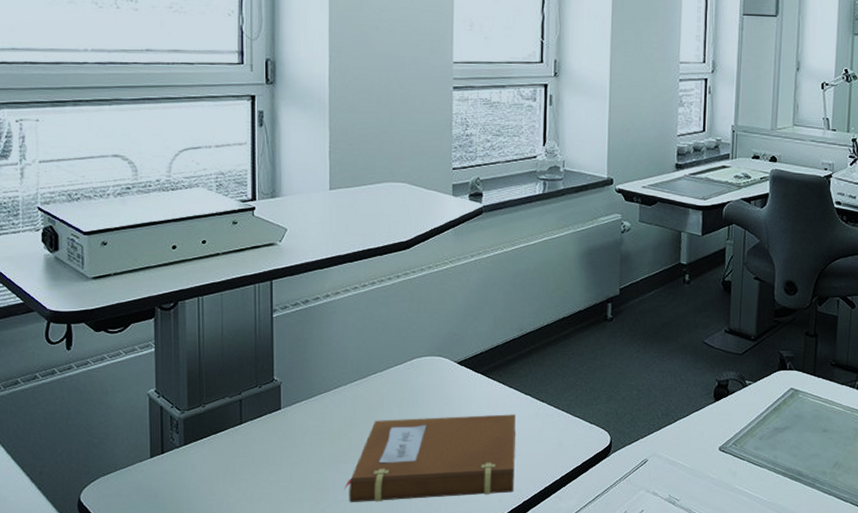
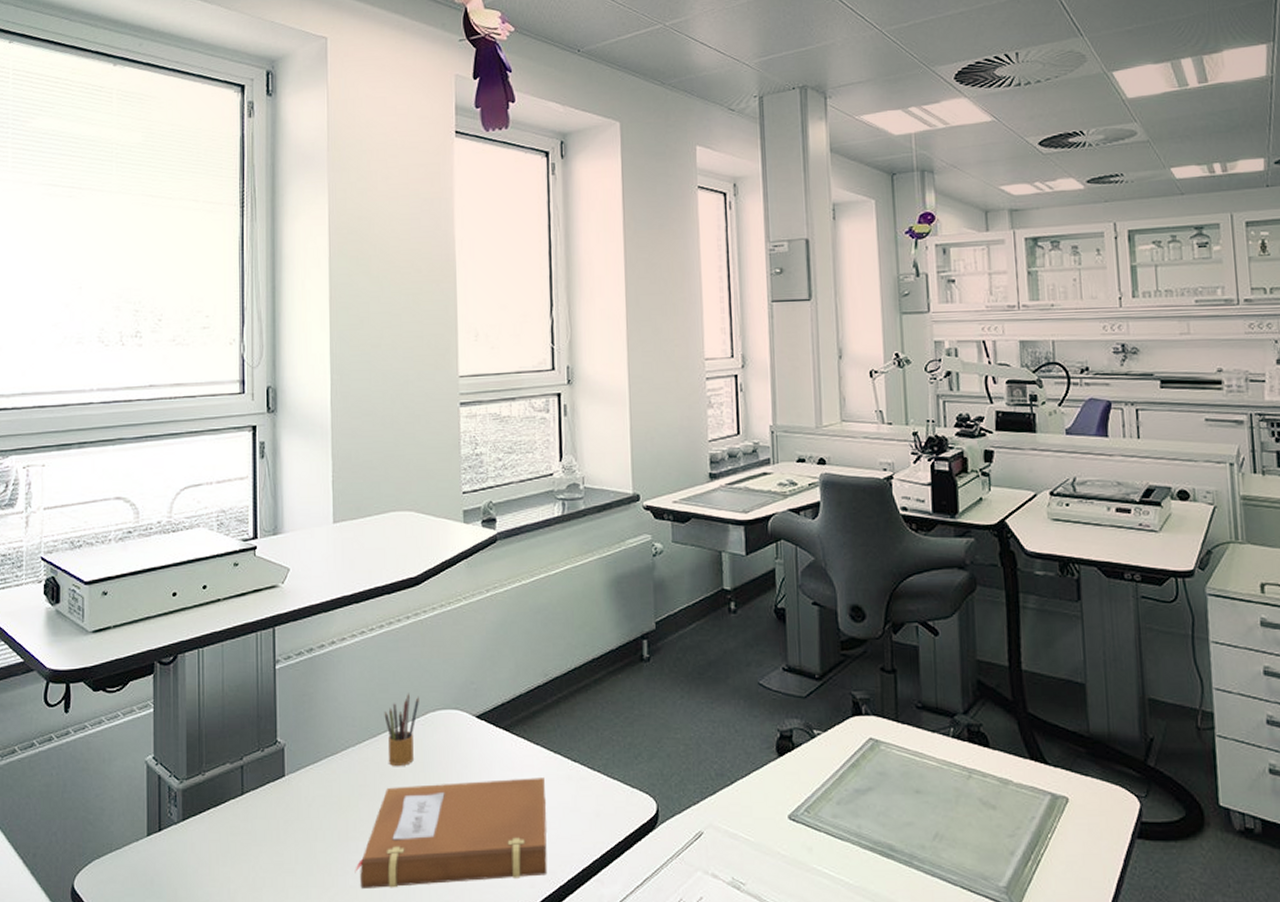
pencil box: none [374,341,406,402] -> present [384,693,419,766]

